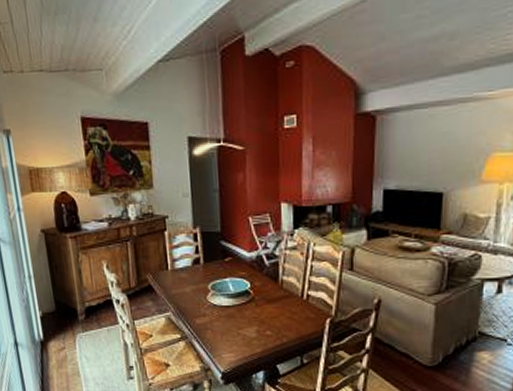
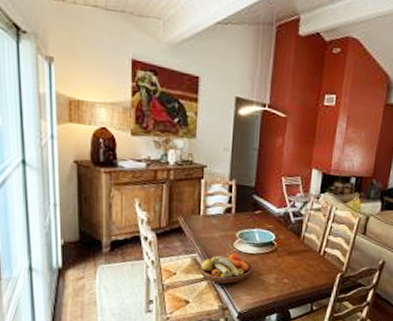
fruit bowl: none [175,307,231,342] -> present [199,253,253,284]

